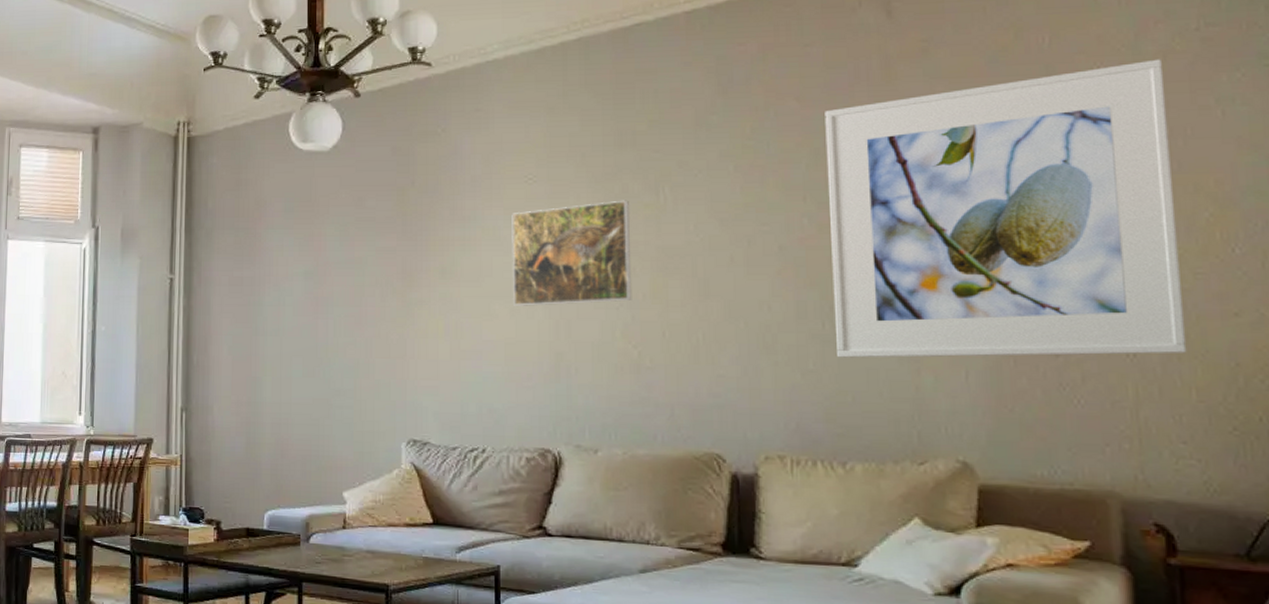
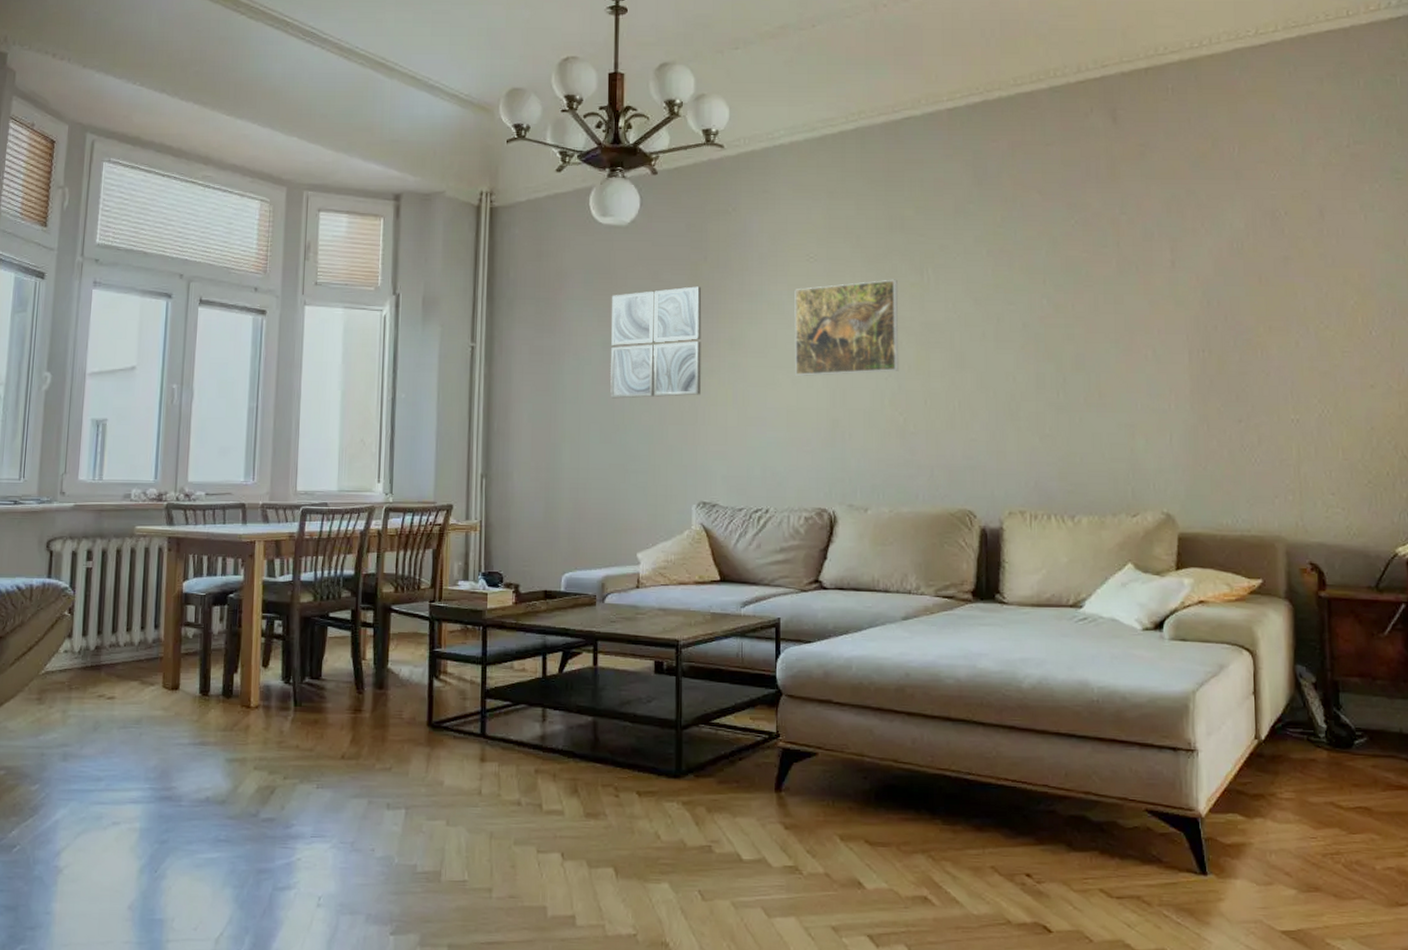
wall art: none [313,212,410,331] -> present [610,286,702,399]
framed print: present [825,59,1187,358] -> none [1062,170,1336,424]

